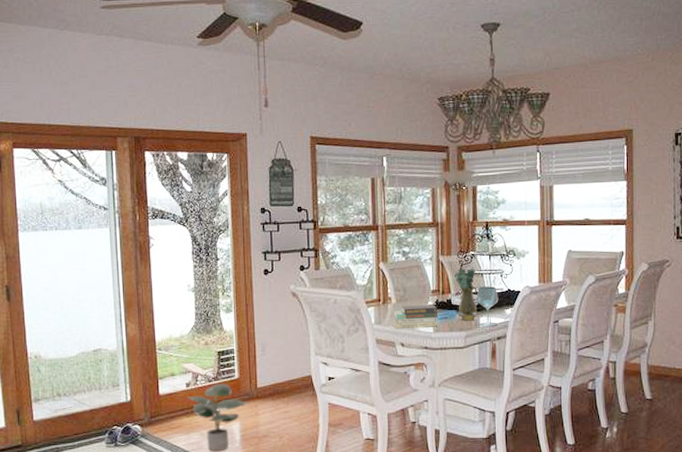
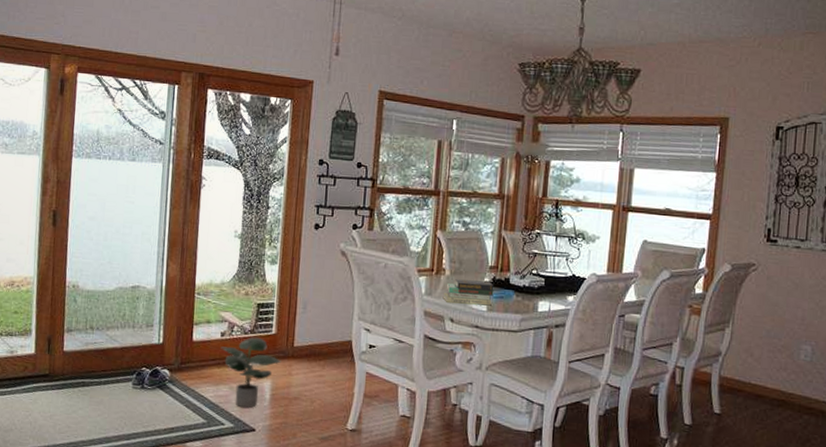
vase: present [453,265,477,321] -> none [515,243,539,304]
wine glass: present [476,286,499,327] -> none [537,268,562,313]

